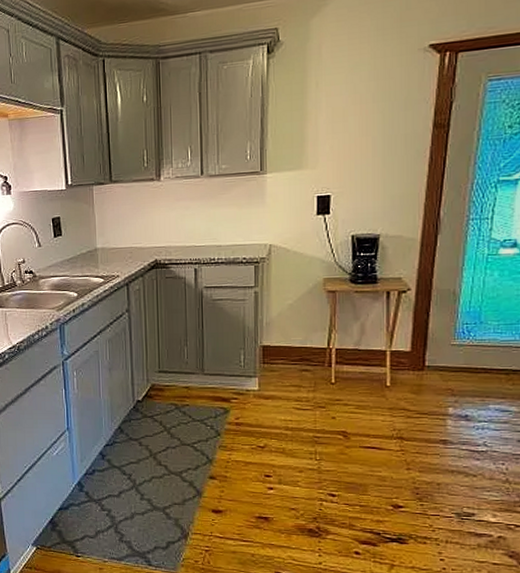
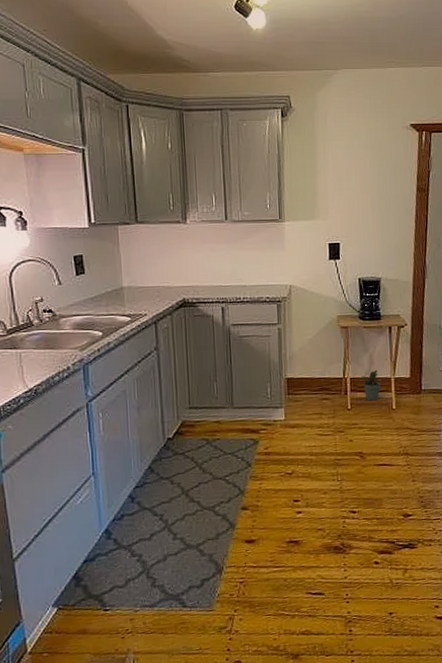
potted plant: none [347,340,378,375] -> present [359,369,384,401]

